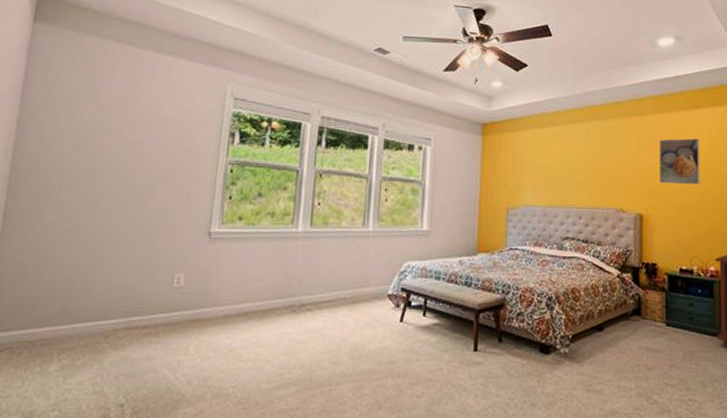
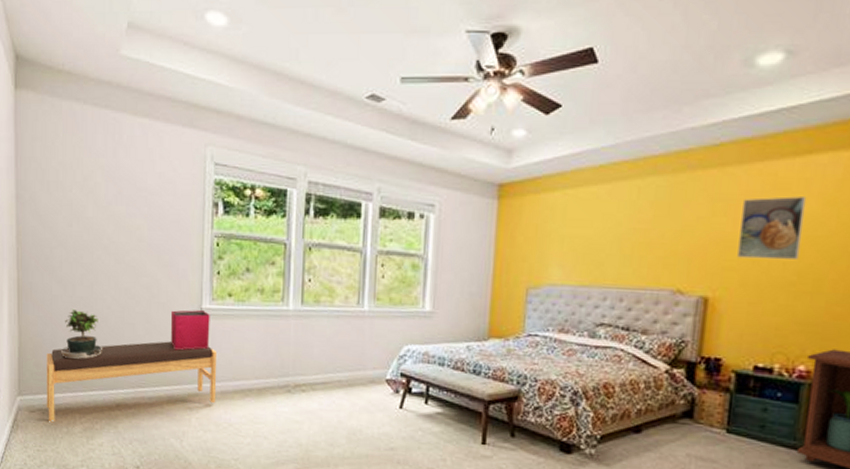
bench: none [18,266,223,362] -> present [46,341,218,423]
potted plant: none [46,235,96,289] -> present [61,308,102,359]
storage bin: none [174,234,218,275] -> present [170,310,210,351]

